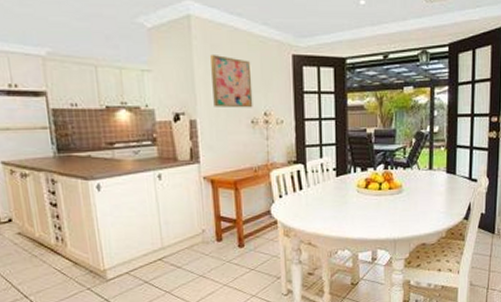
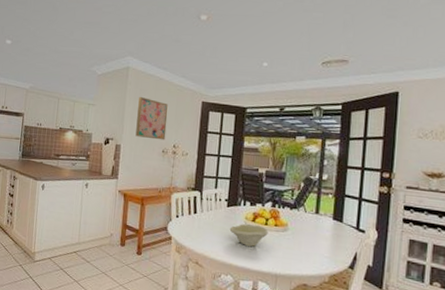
bowl: none [341,192,383,216] -> present [229,224,269,247]

